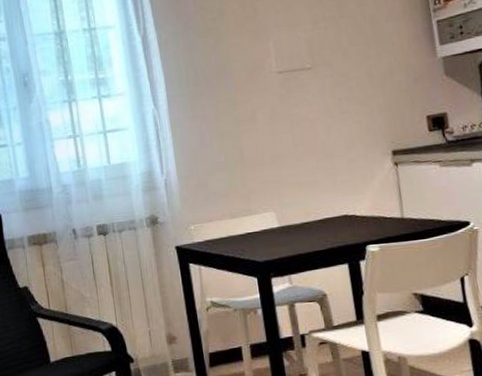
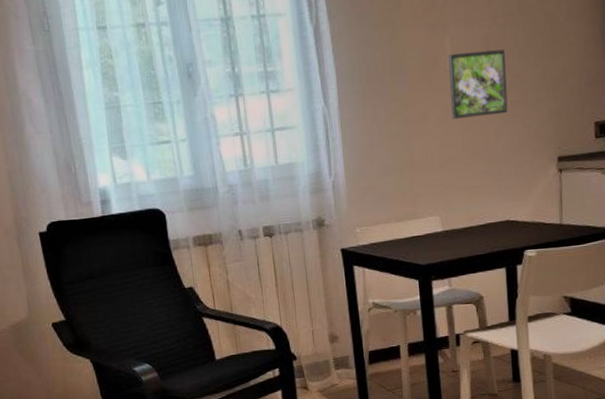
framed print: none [273,50,337,117] -> present [448,49,508,119]

